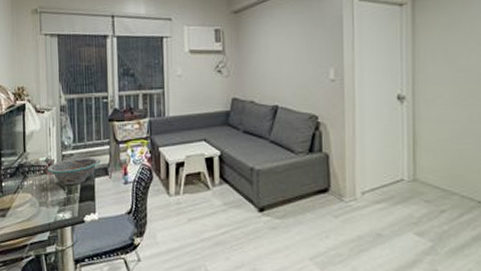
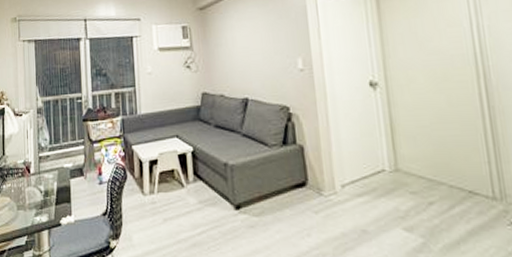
bowl: present [47,157,100,186] -> none [25,157,75,188]

